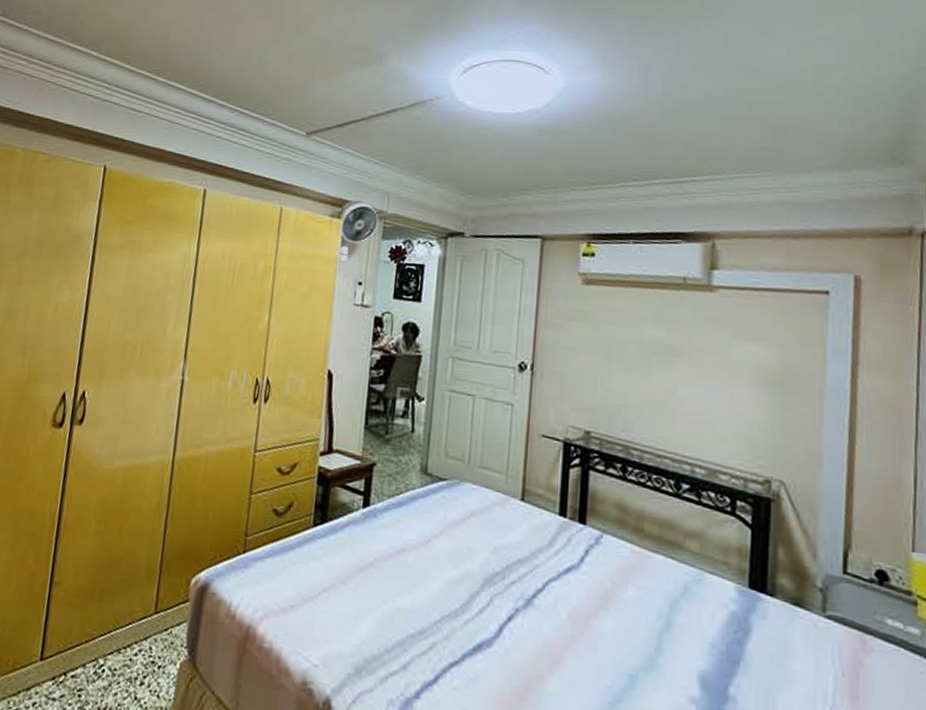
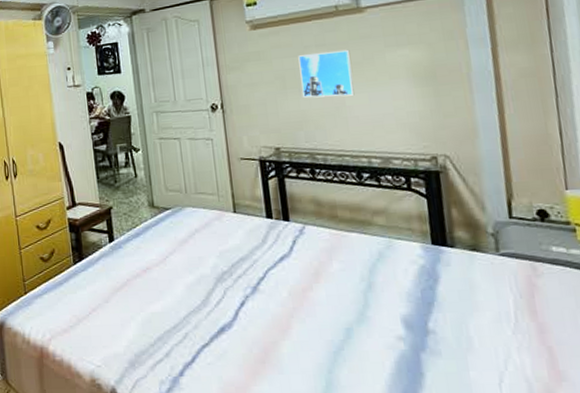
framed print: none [627,326,692,387] -> present [298,49,355,98]

